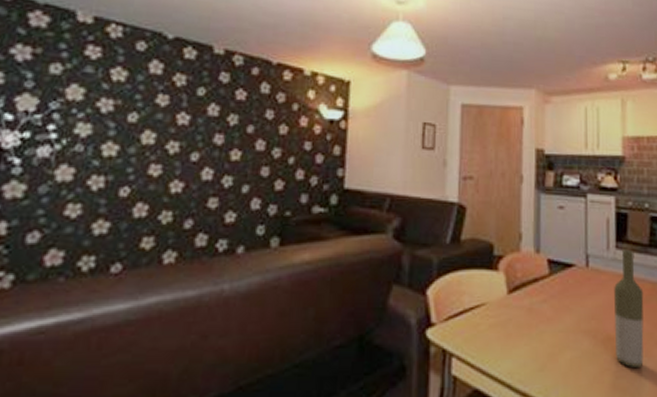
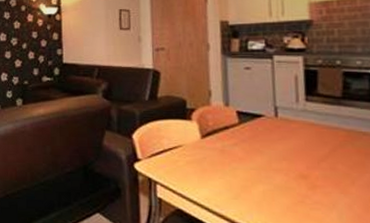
bottle: present [614,249,644,367] -> none [305,101,340,202]

